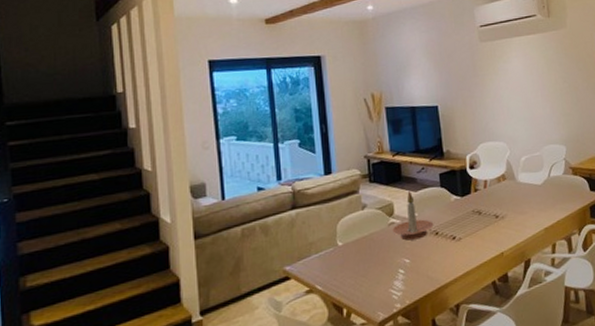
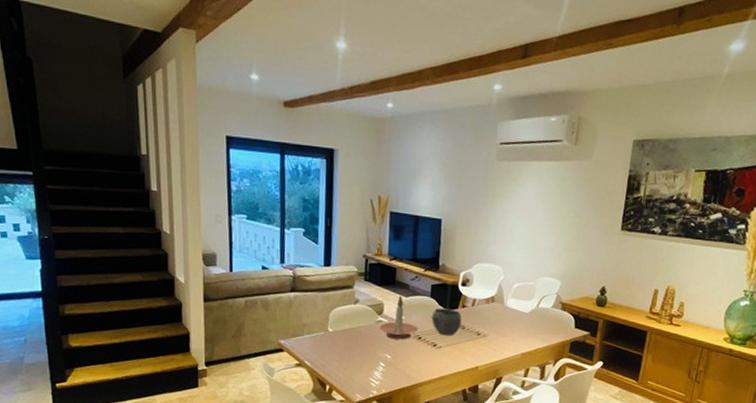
bowl: none [445,195,477,226] -> present [431,308,462,336]

